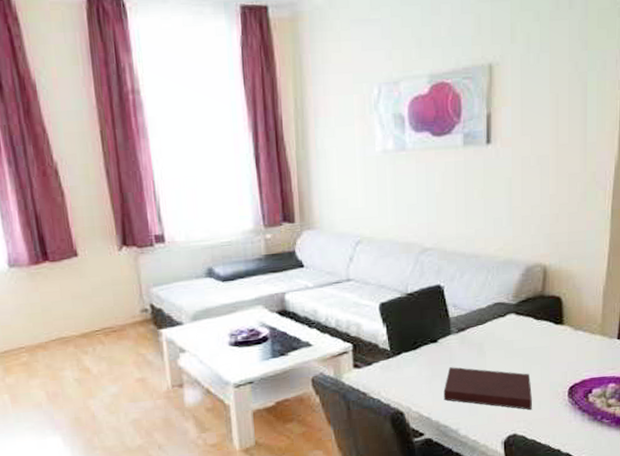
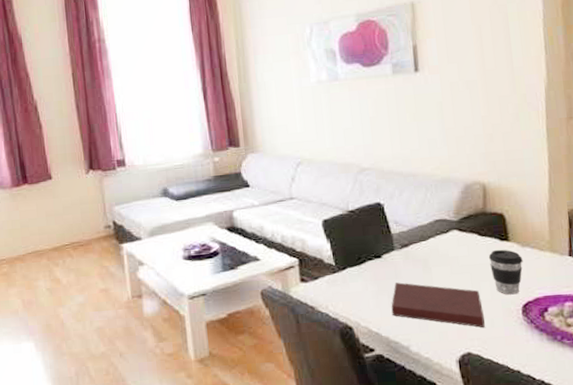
coffee cup: none [542,332,574,378] -> present [488,249,523,295]

